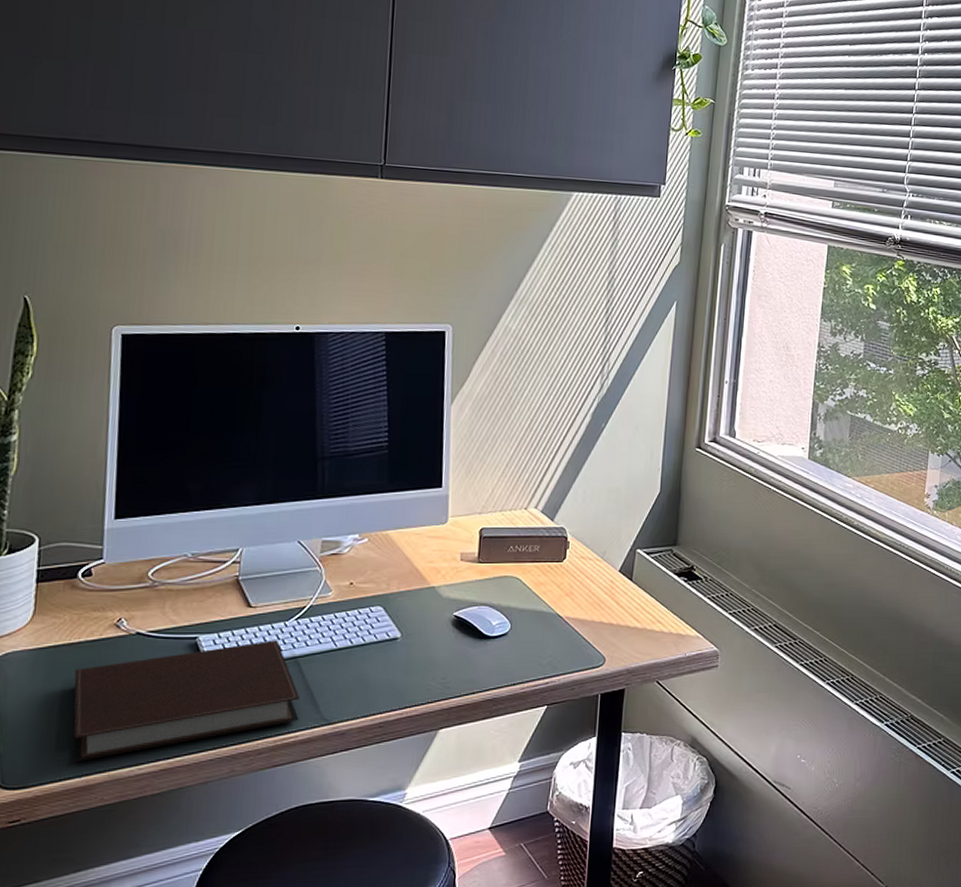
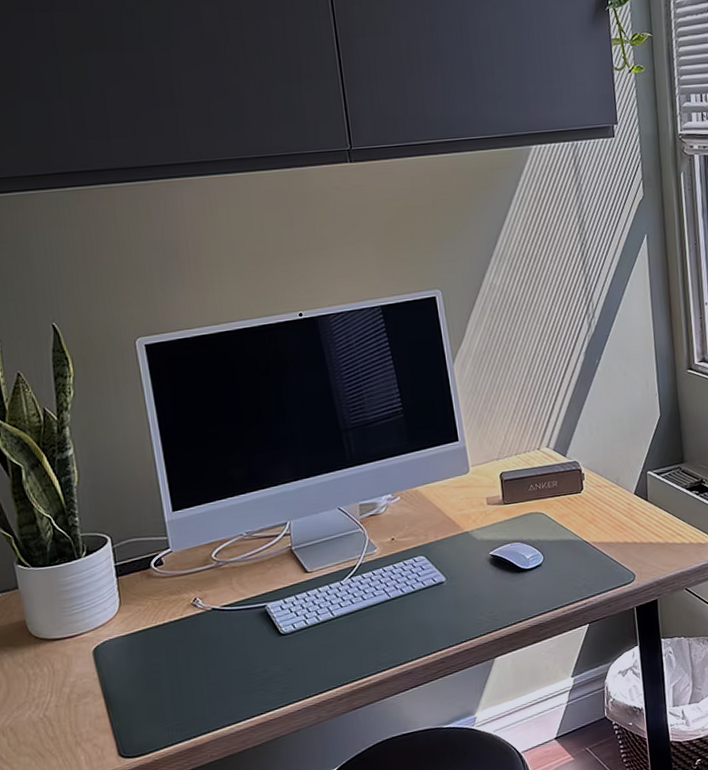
notebook: present [73,640,301,761] -> none [165,598,369,727]

